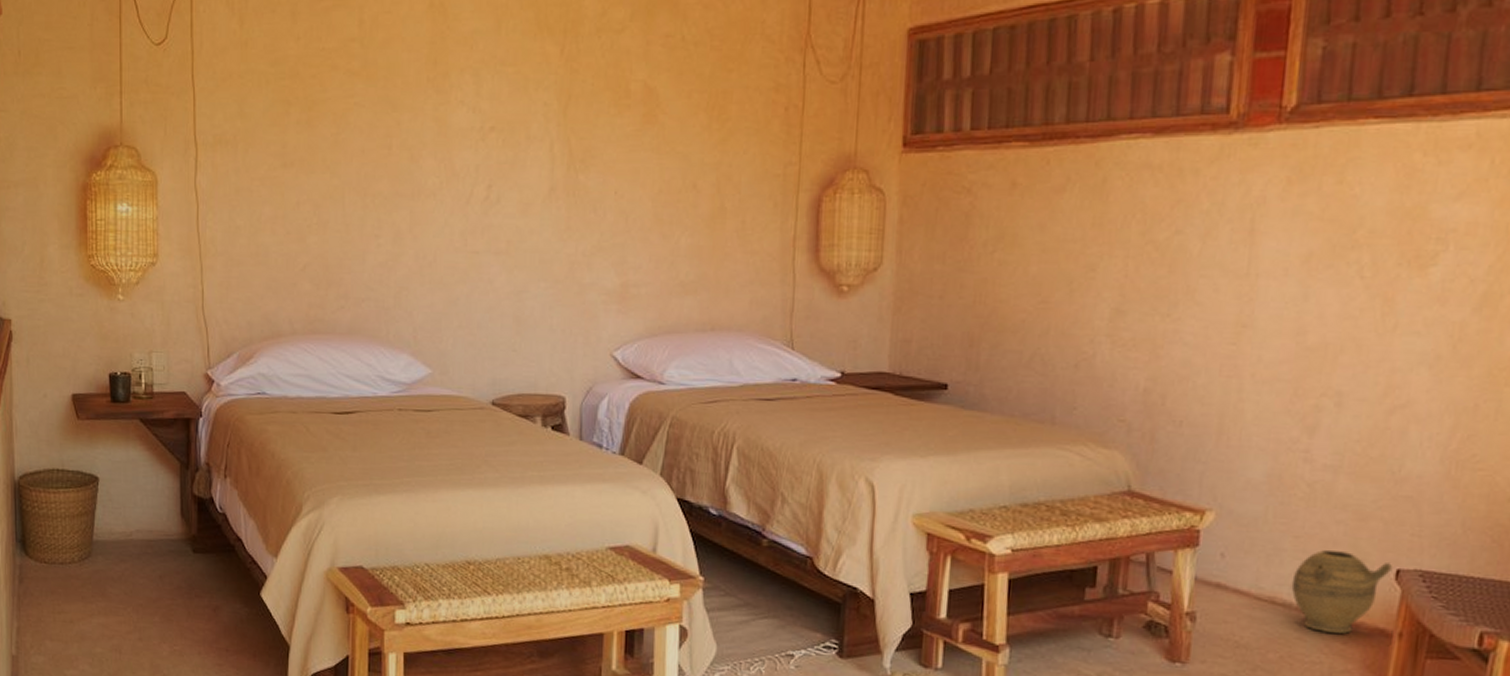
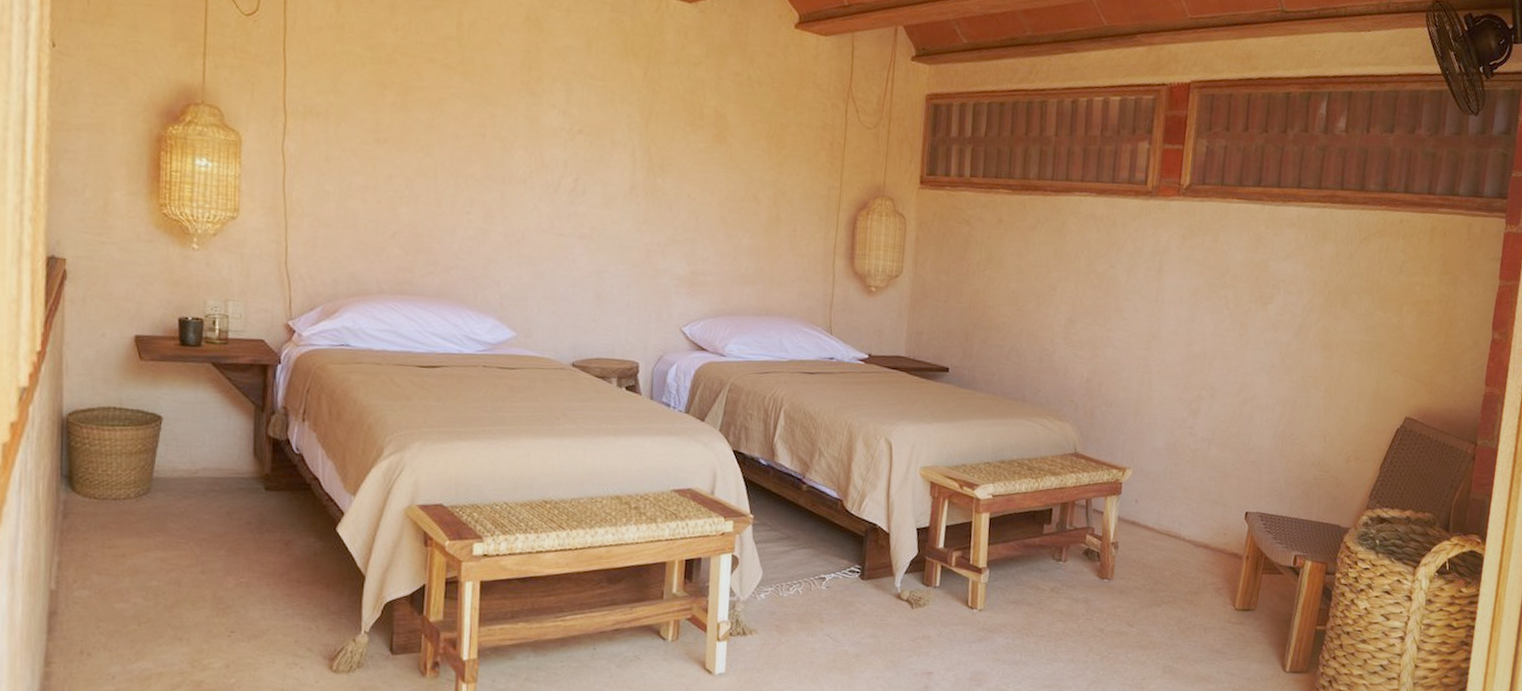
ceramic jug: present [1291,550,1392,634] -> none [1180,498,1243,557]

